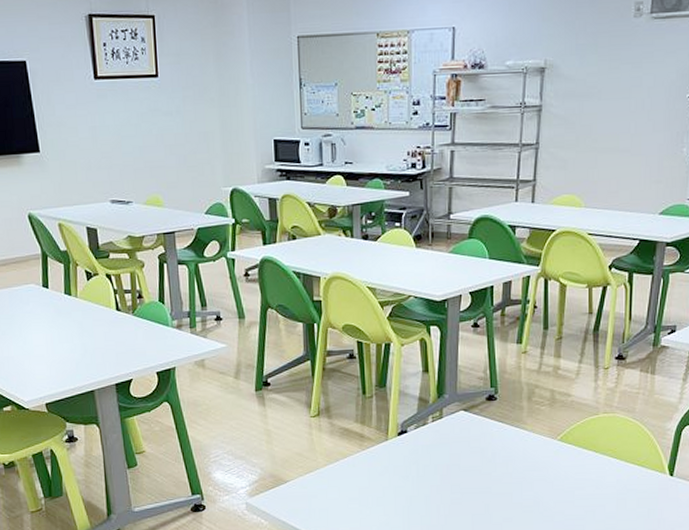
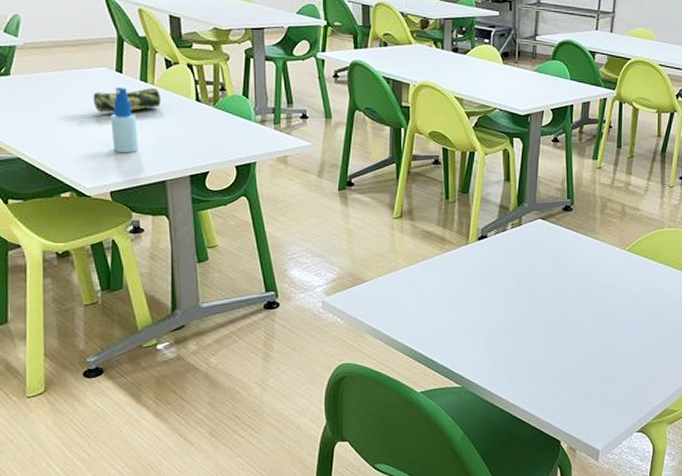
pencil case: none [24,301,85,328] -> present [93,88,161,113]
spray bottle: none [41,302,68,366] -> present [111,87,139,153]

